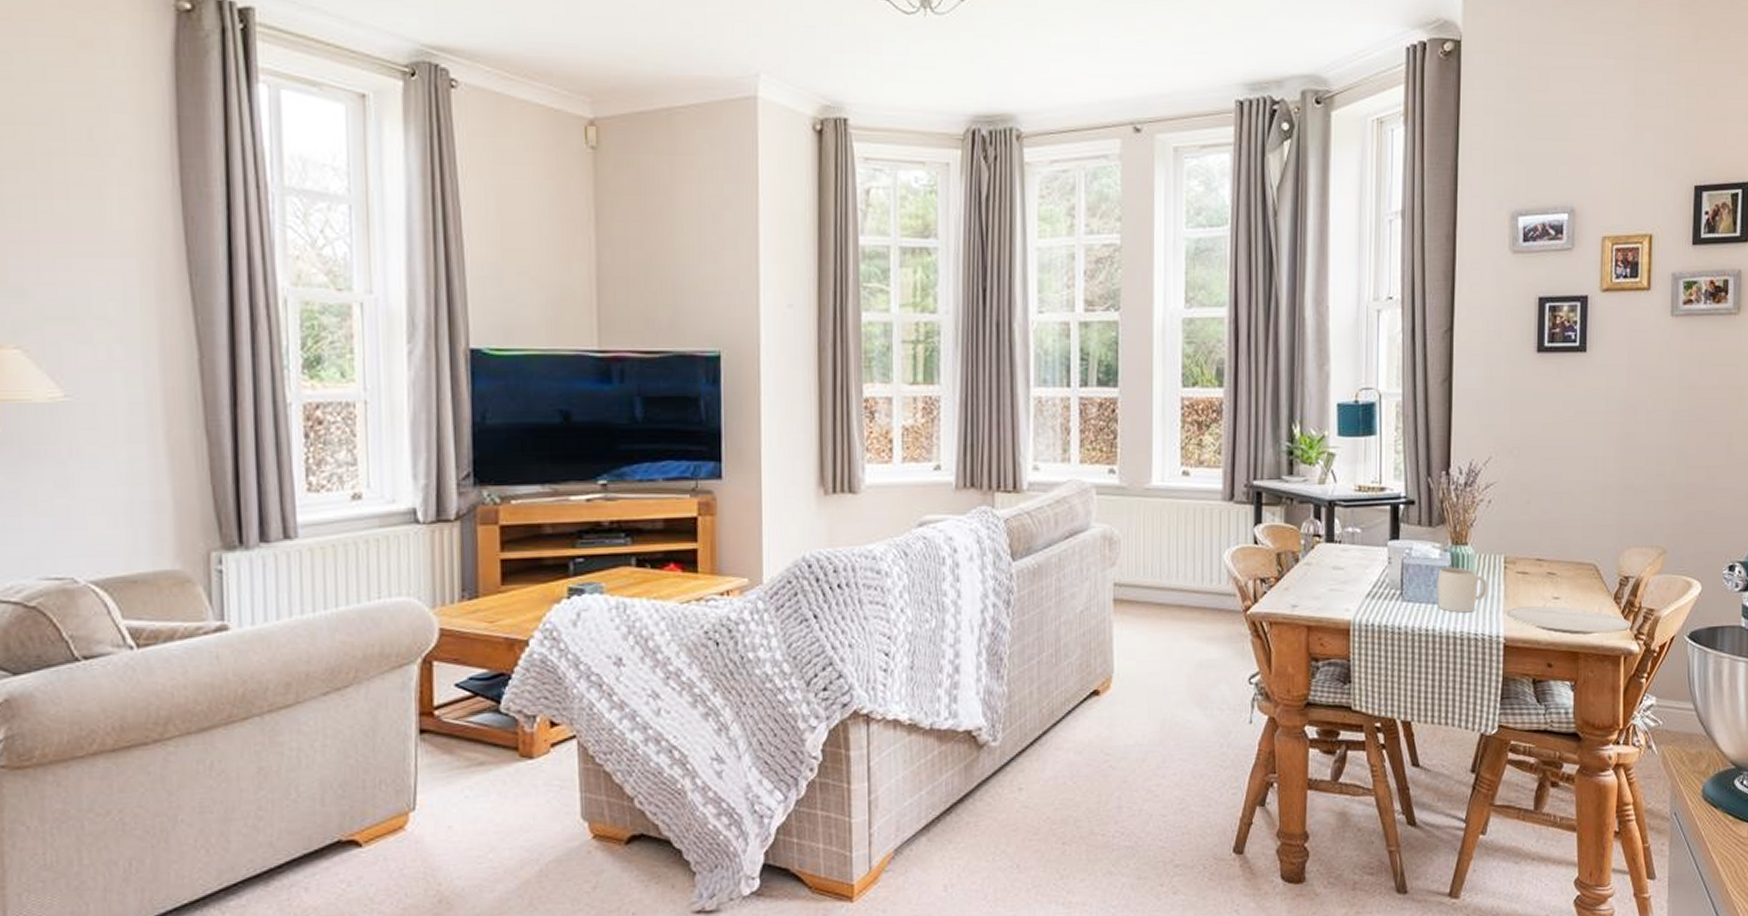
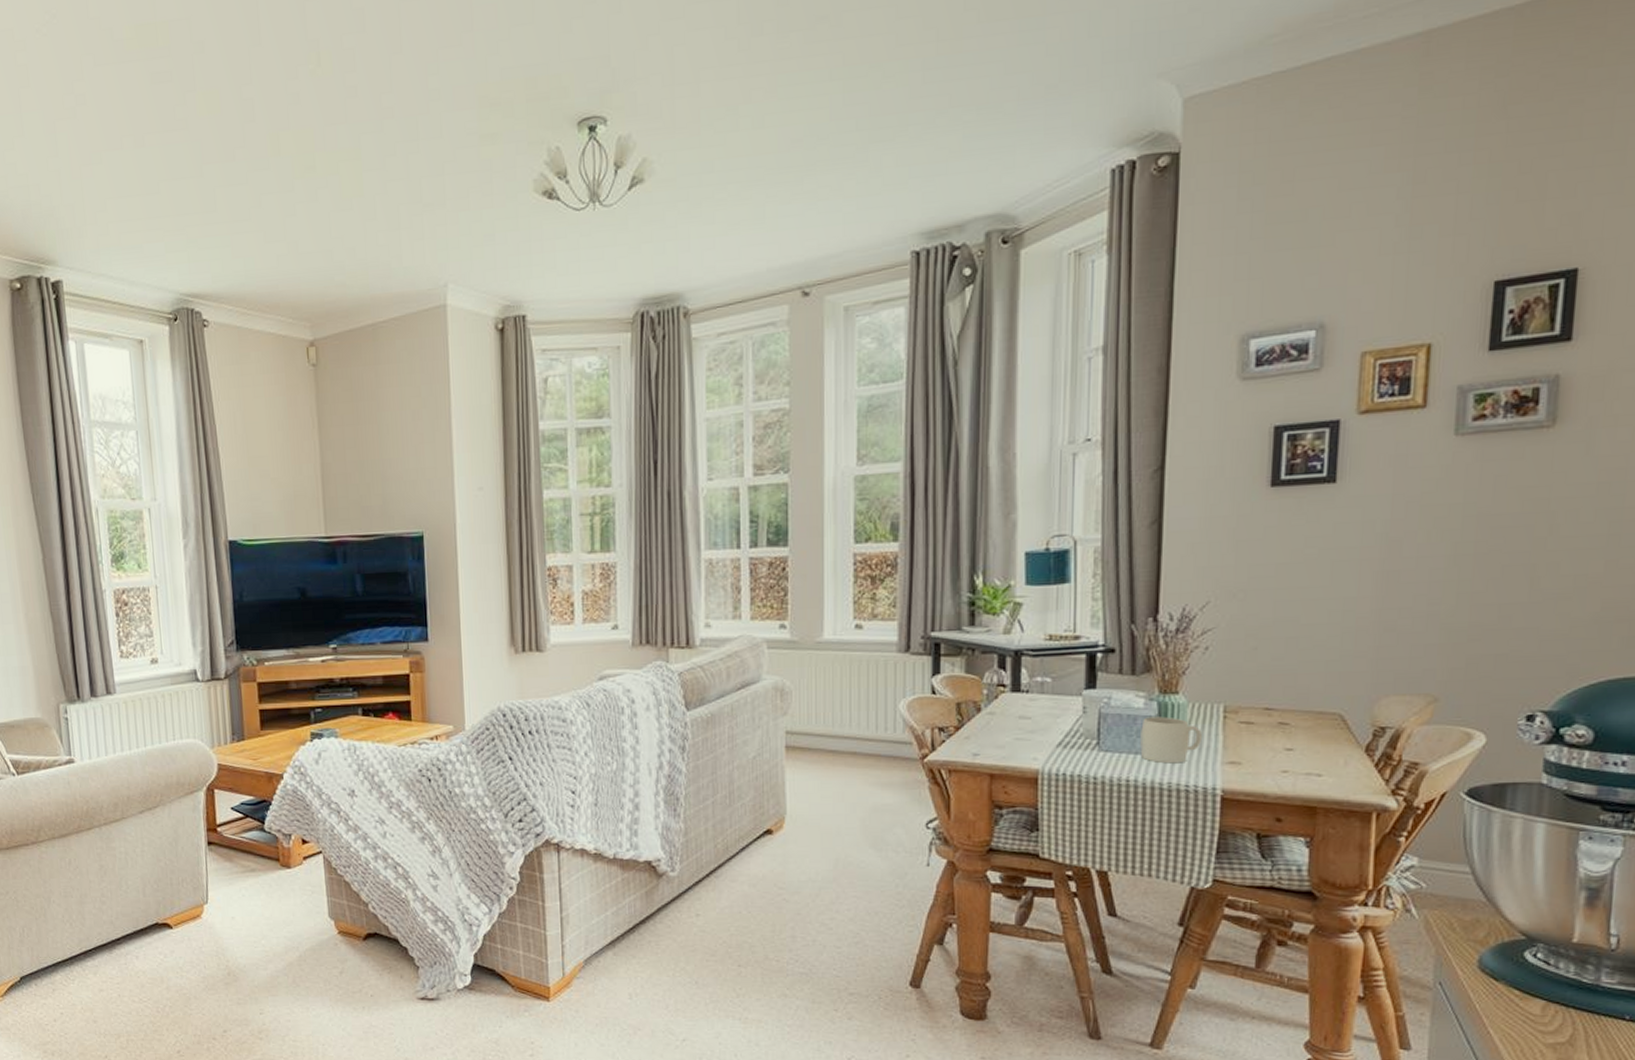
plate: present [1505,605,1632,635] -> none [1224,757,1389,788]

